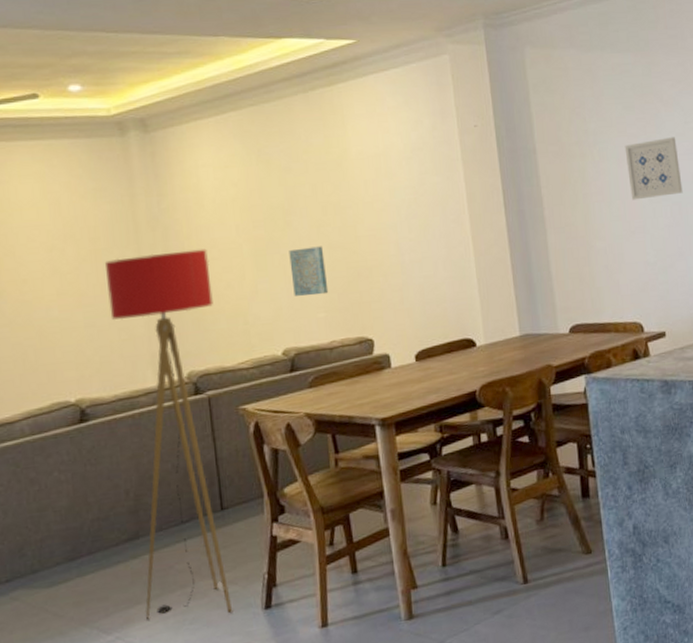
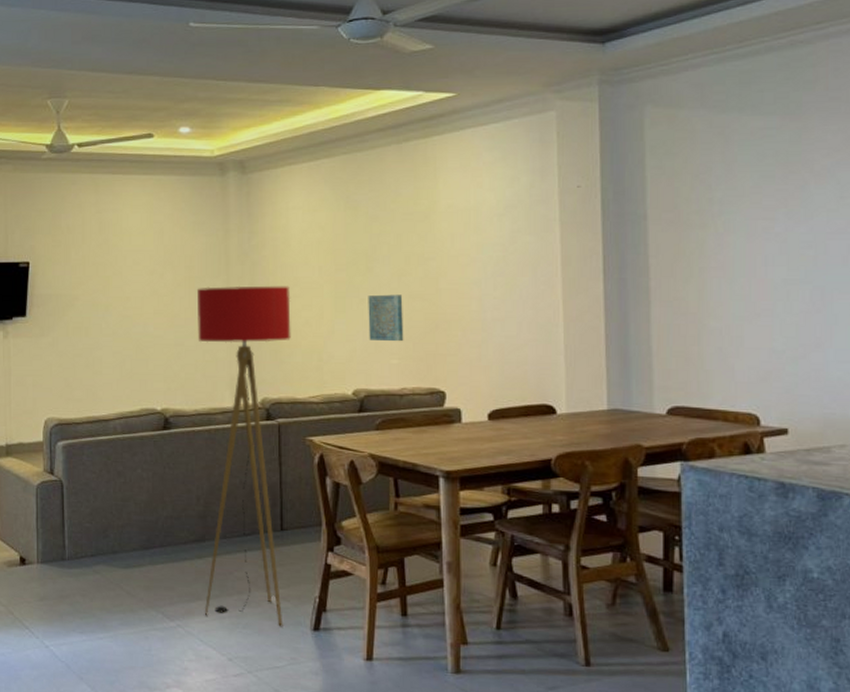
wall art: present [624,137,683,201] -> none [757,213,829,280]

